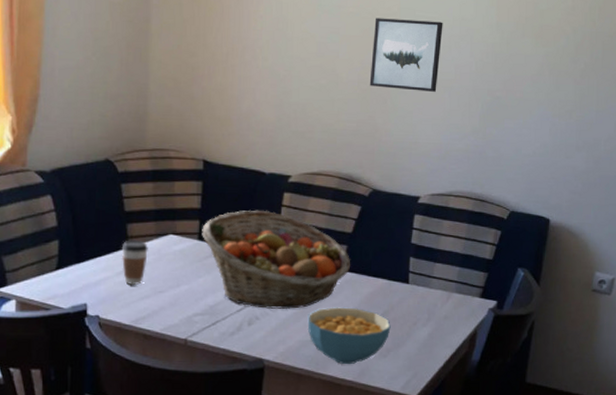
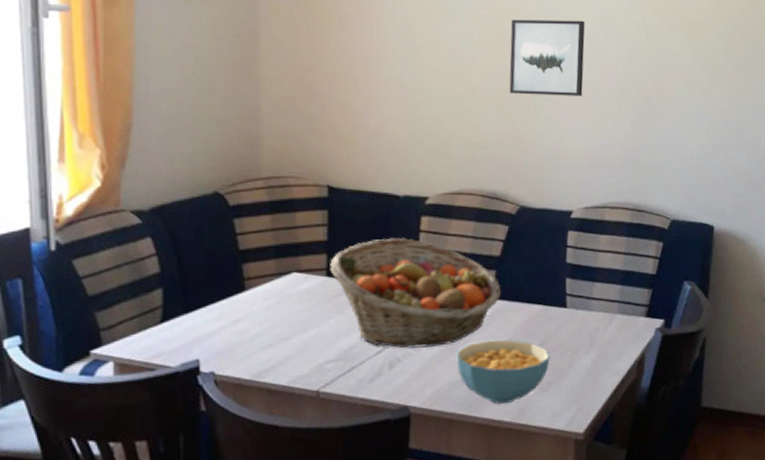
coffee cup: present [121,240,148,286] -> none [237,281,269,334]

